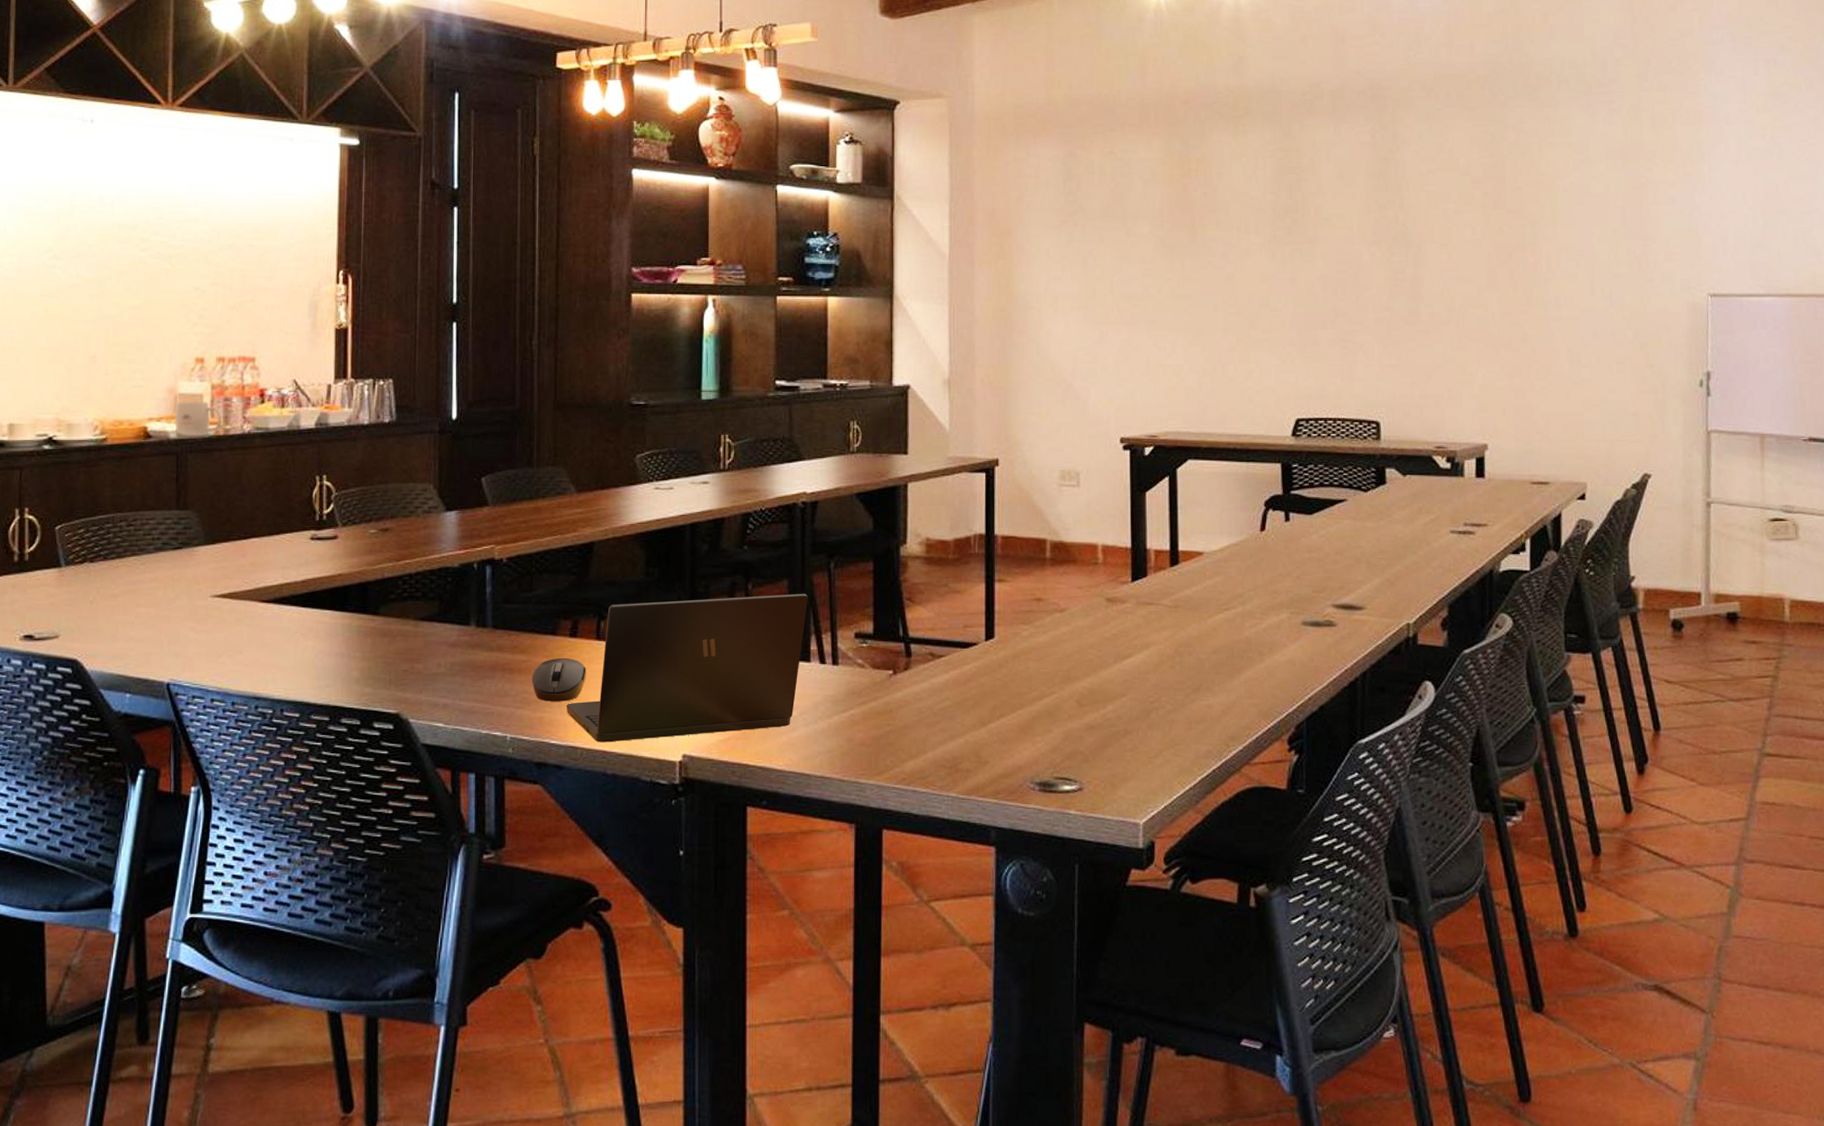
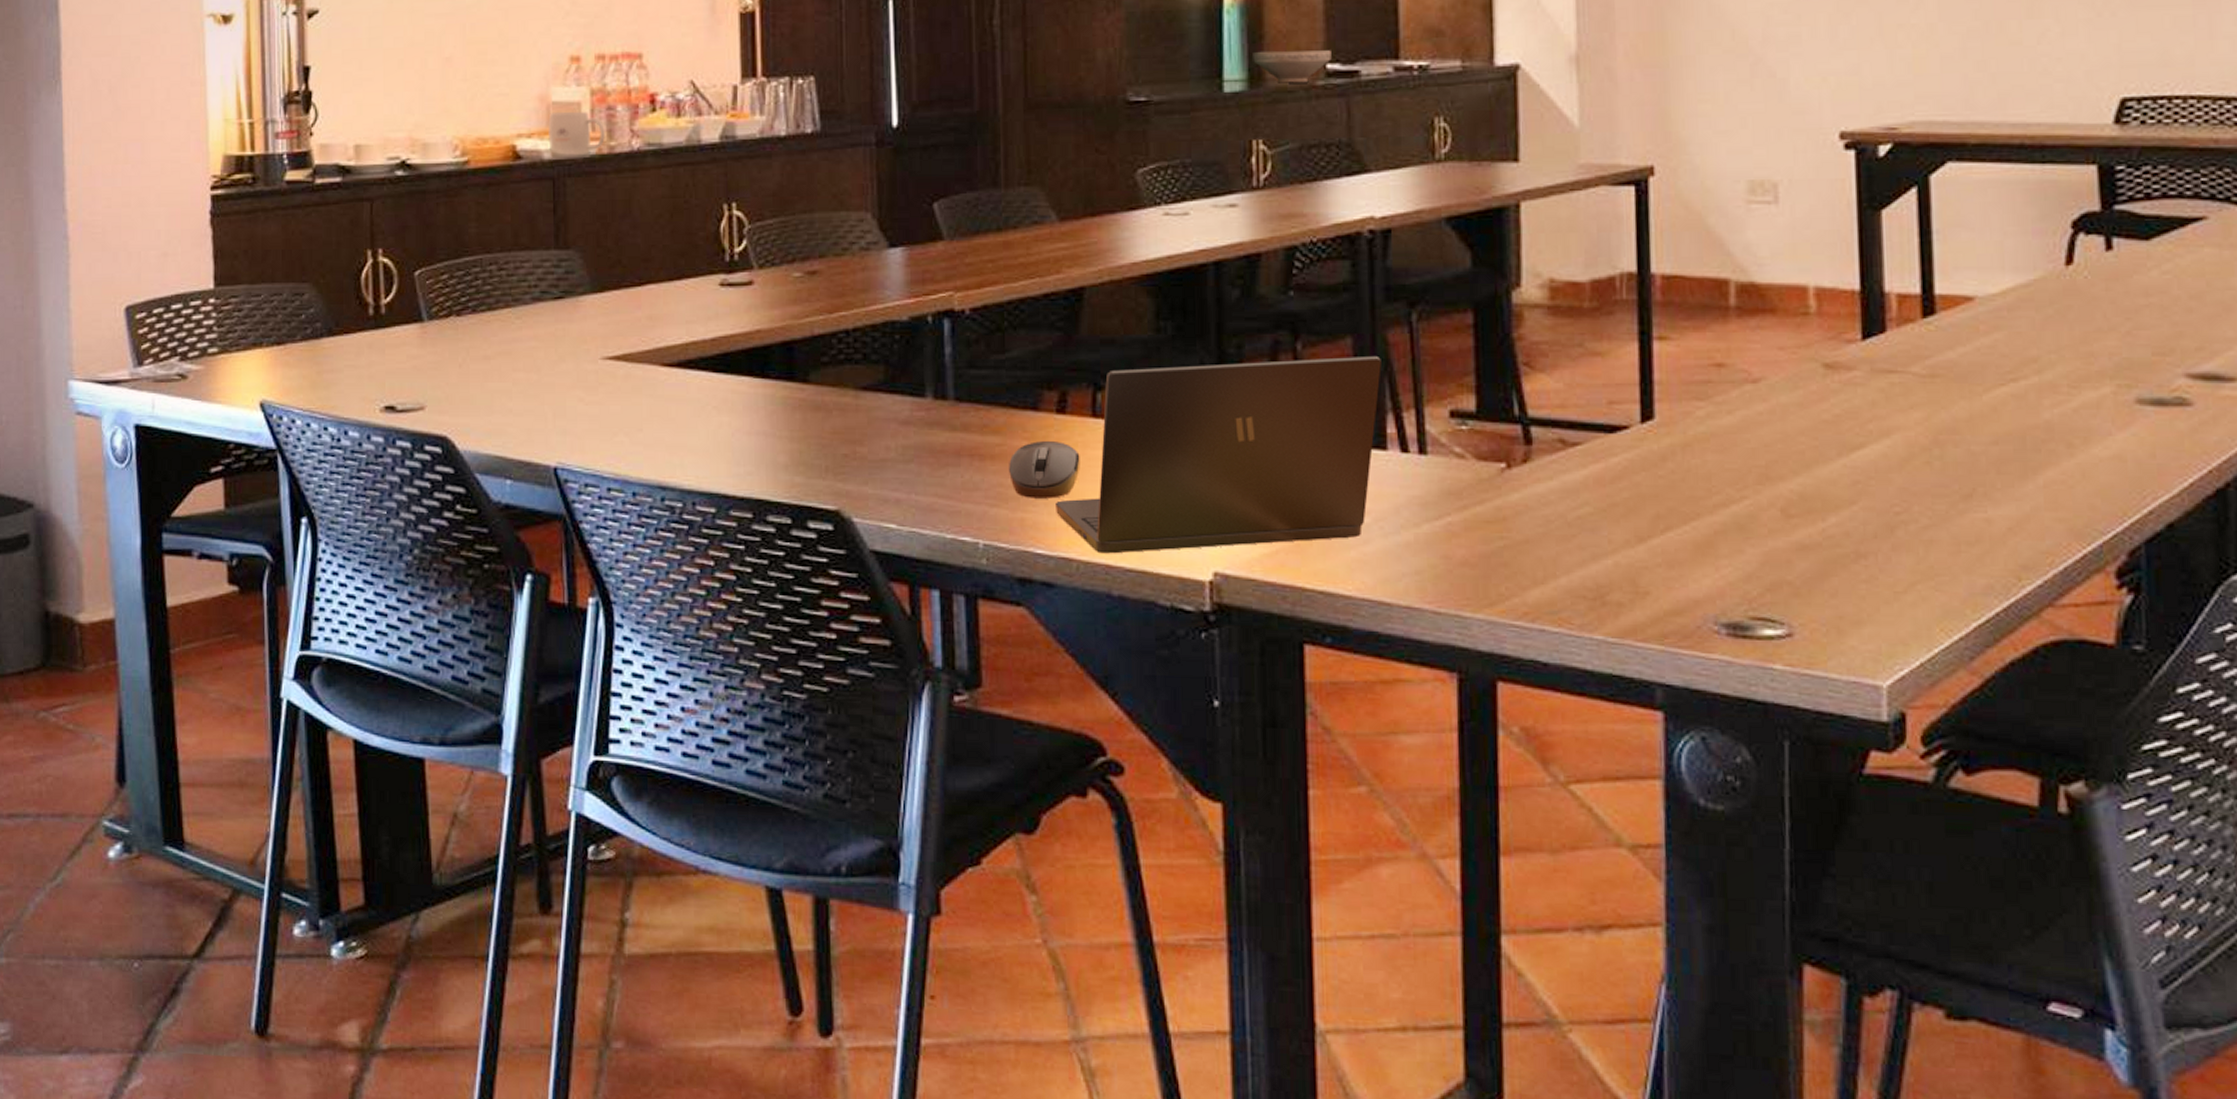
decorative bowl: none [723,370,779,394] -> present [1253,50,1332,83]

